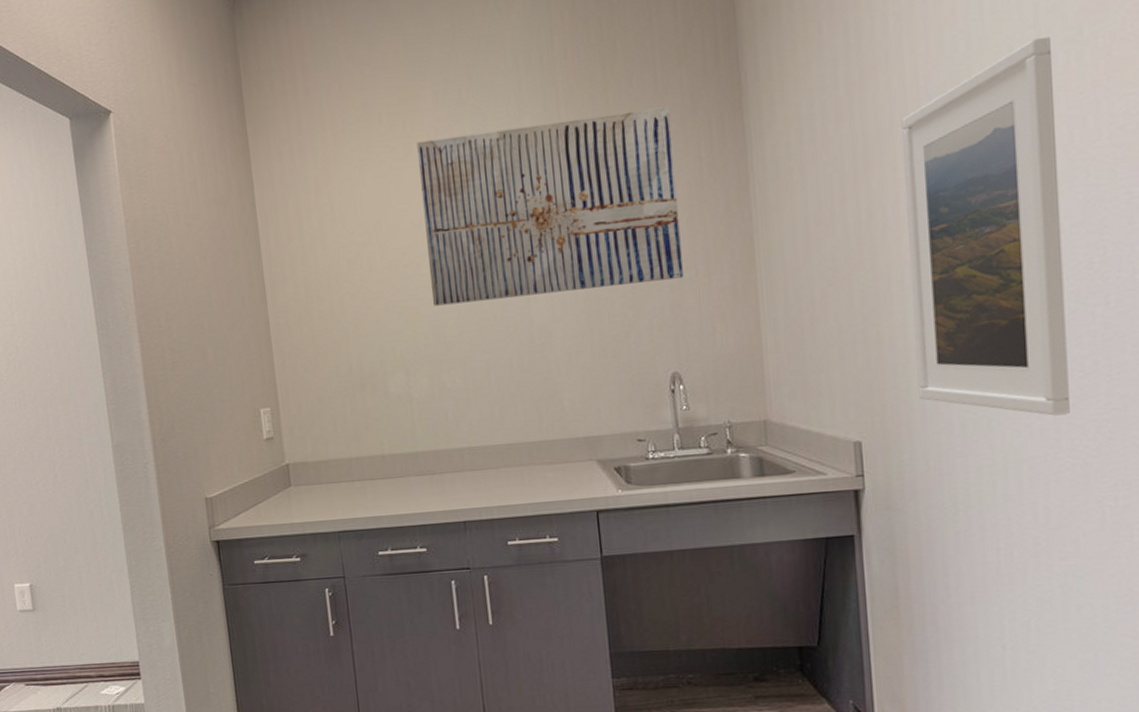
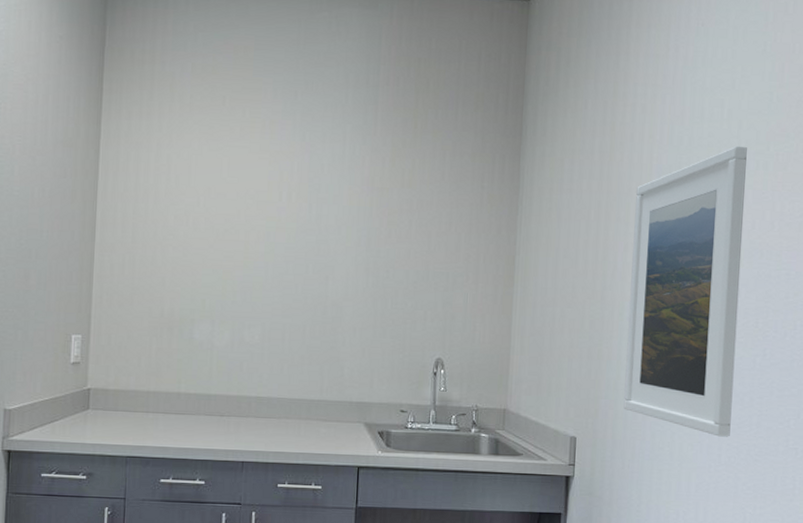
wall art: present [417,106,683,306] -> none [244,127,464,281]

